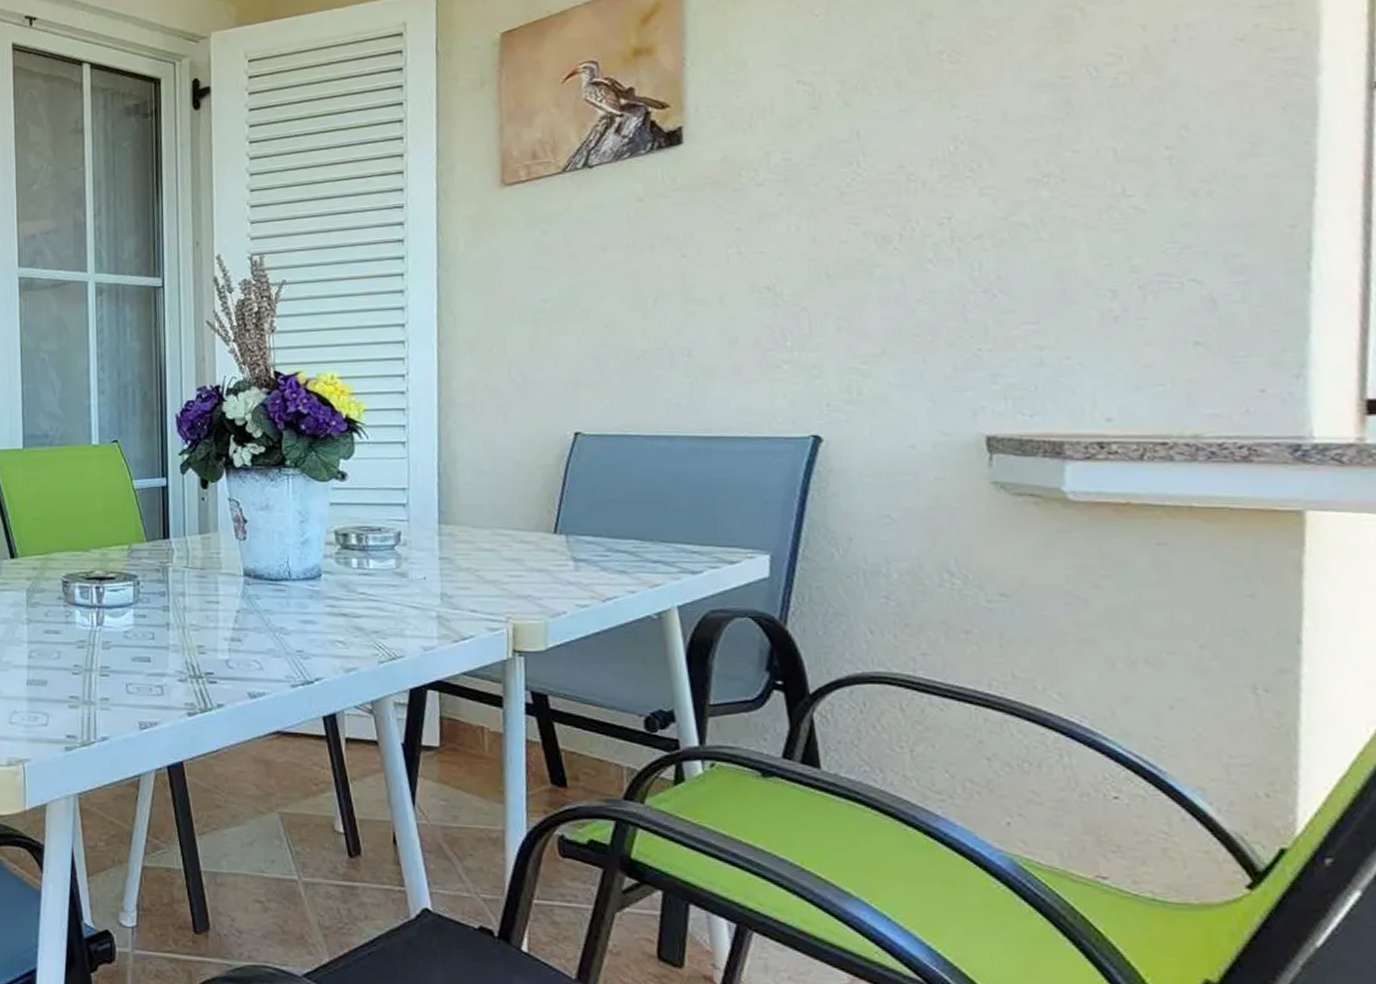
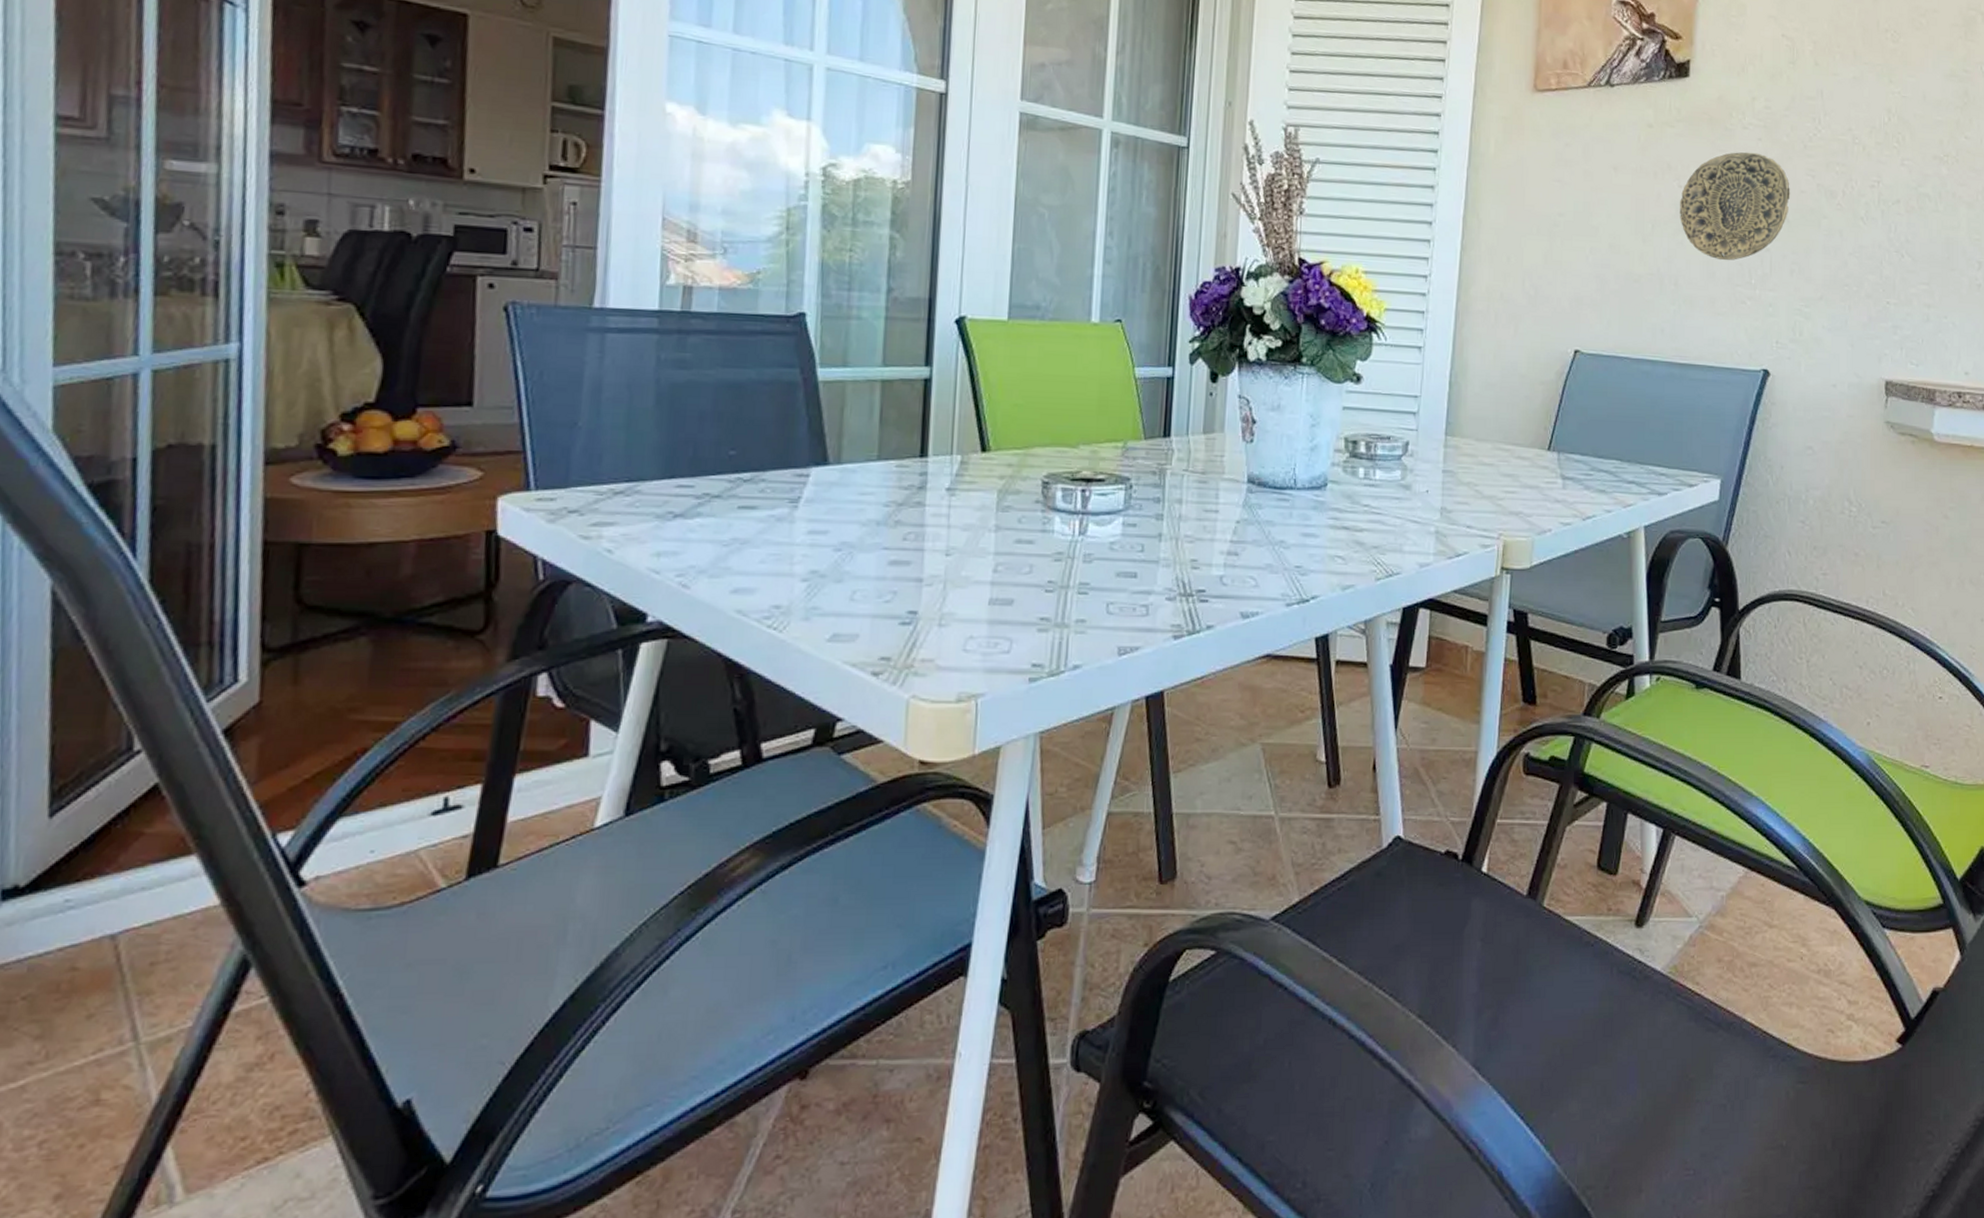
decorative plate: none [685,209,829,326] -> present [1680,152,1791,261]

